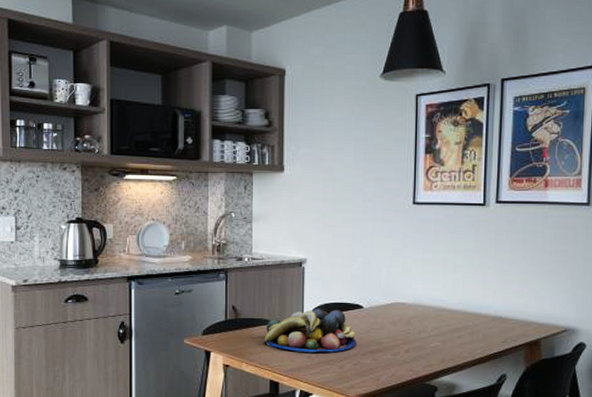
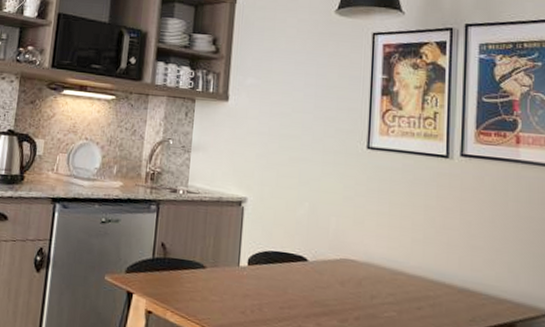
fruit bowl: present [264,308,356,353] -> none [193,256,298,311]

